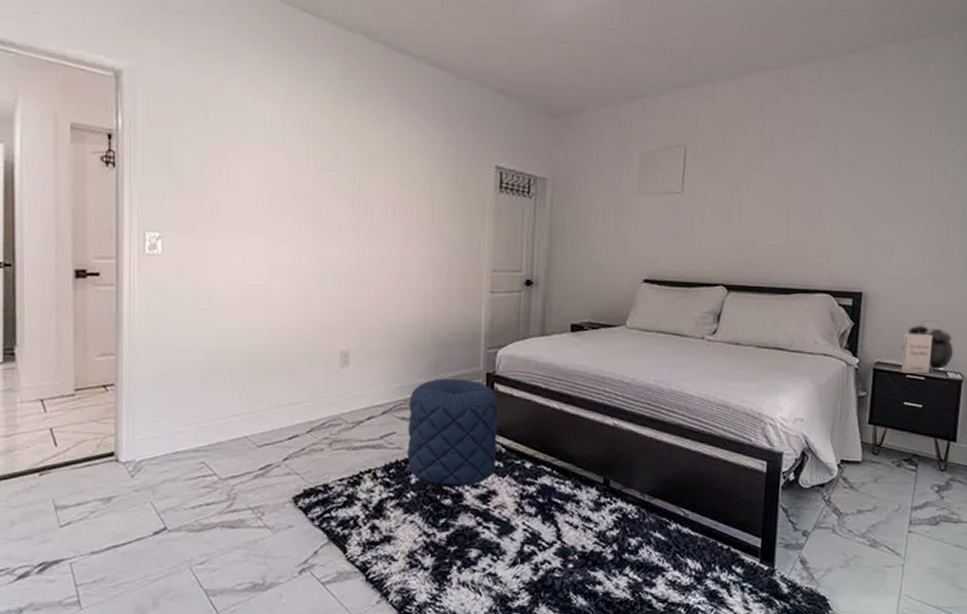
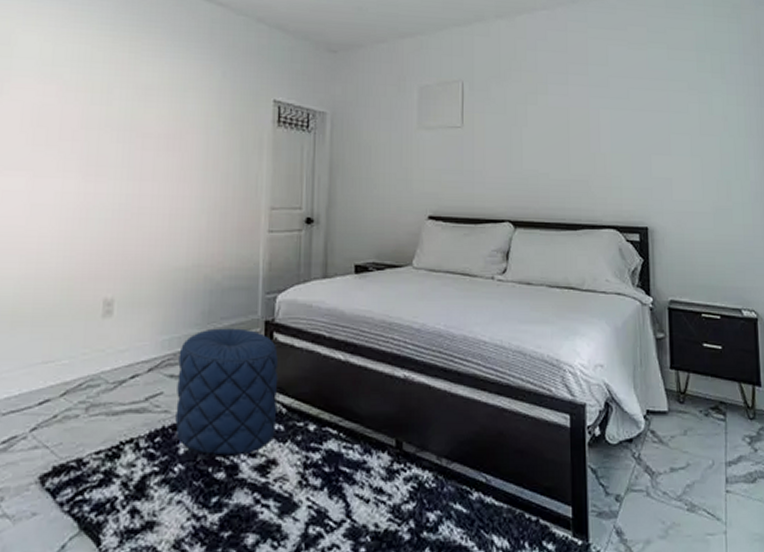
book: present [901,334,933,374] -> none [695,270,724,313]
alarm clock: present [902,320,953,372] -> none [694,255,744,310]

